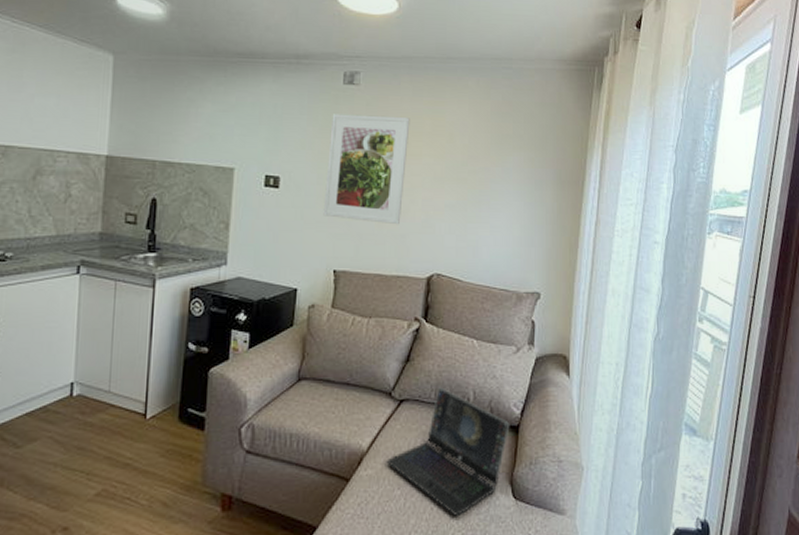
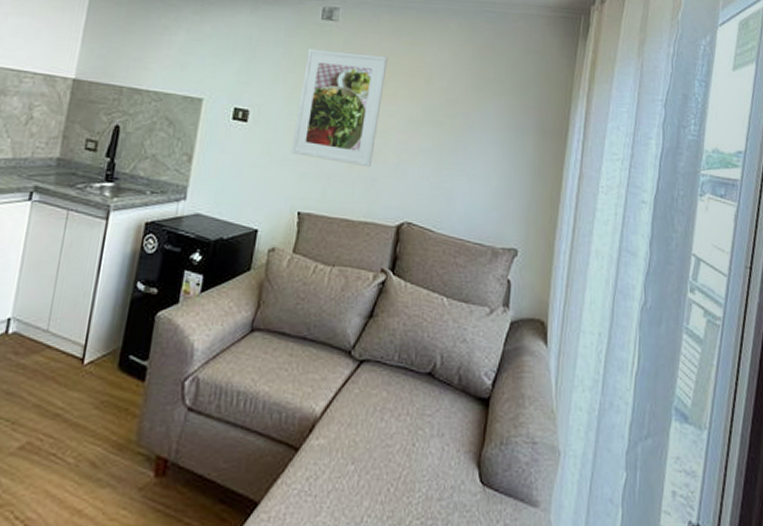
laptop: present [386,387,510,516] -> none [340,348,480,500]

